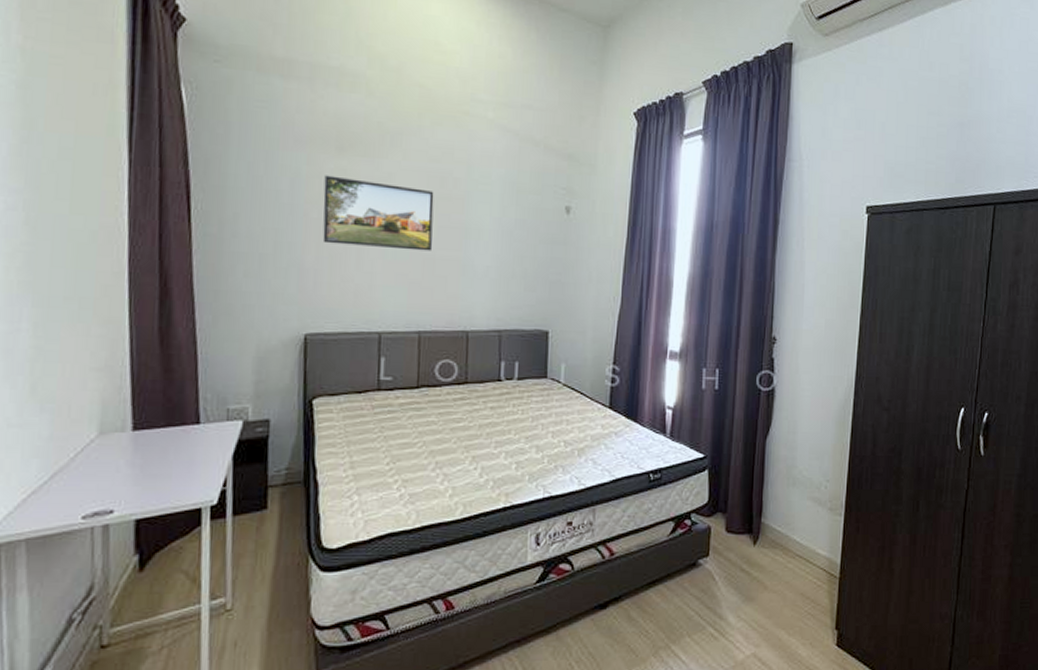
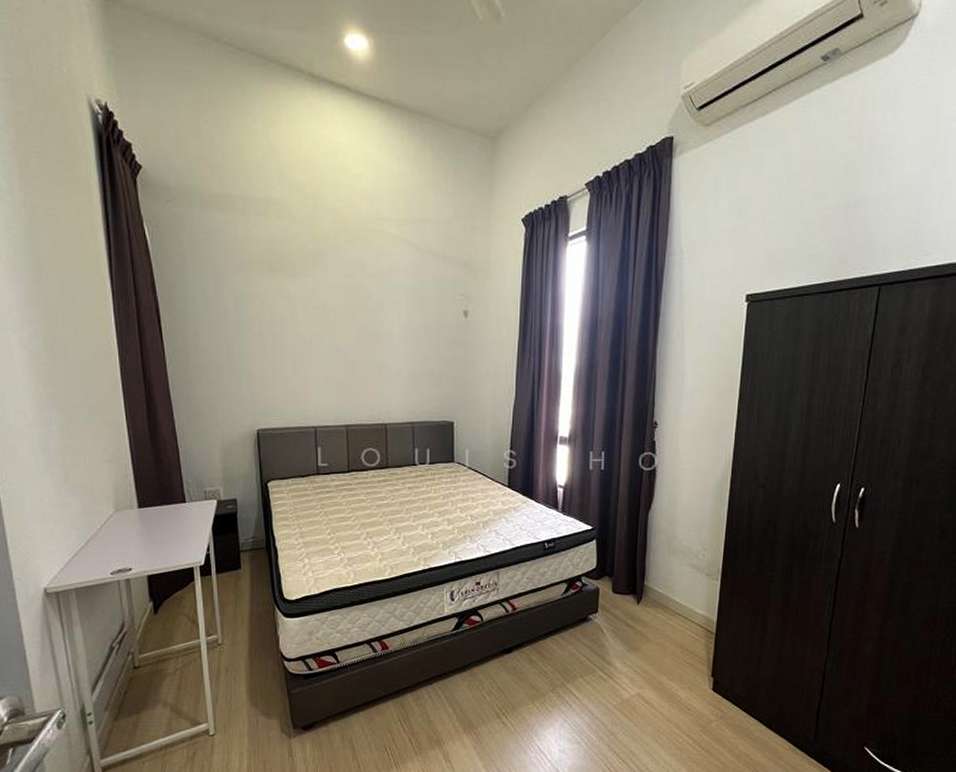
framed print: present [322,175,434,251] -> none [262,295,353,356]

